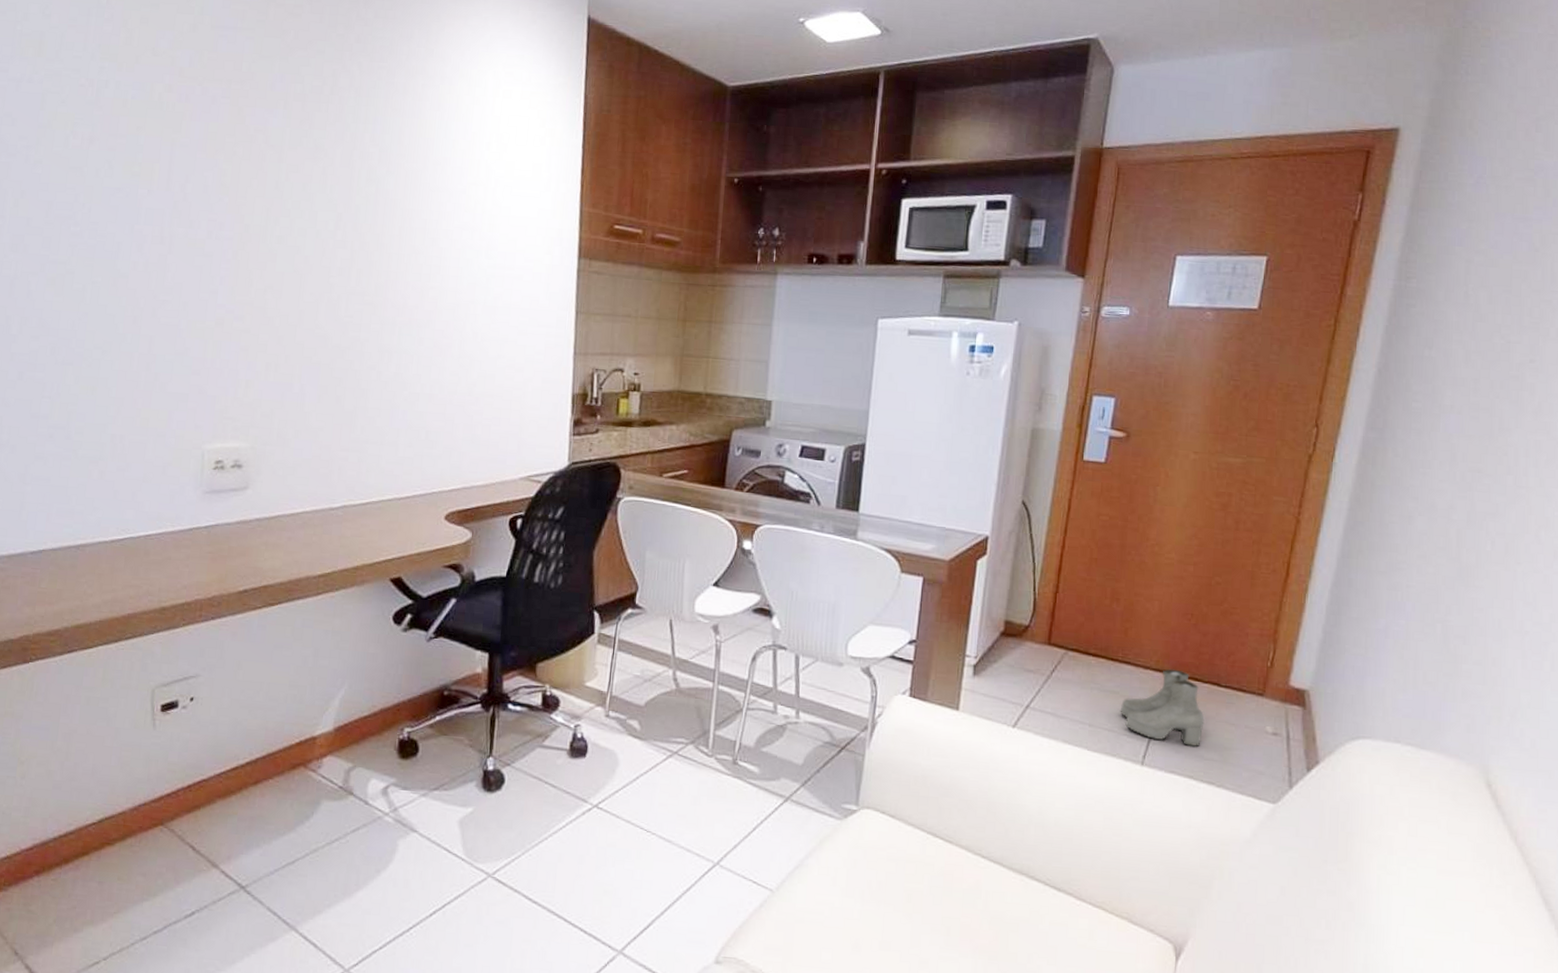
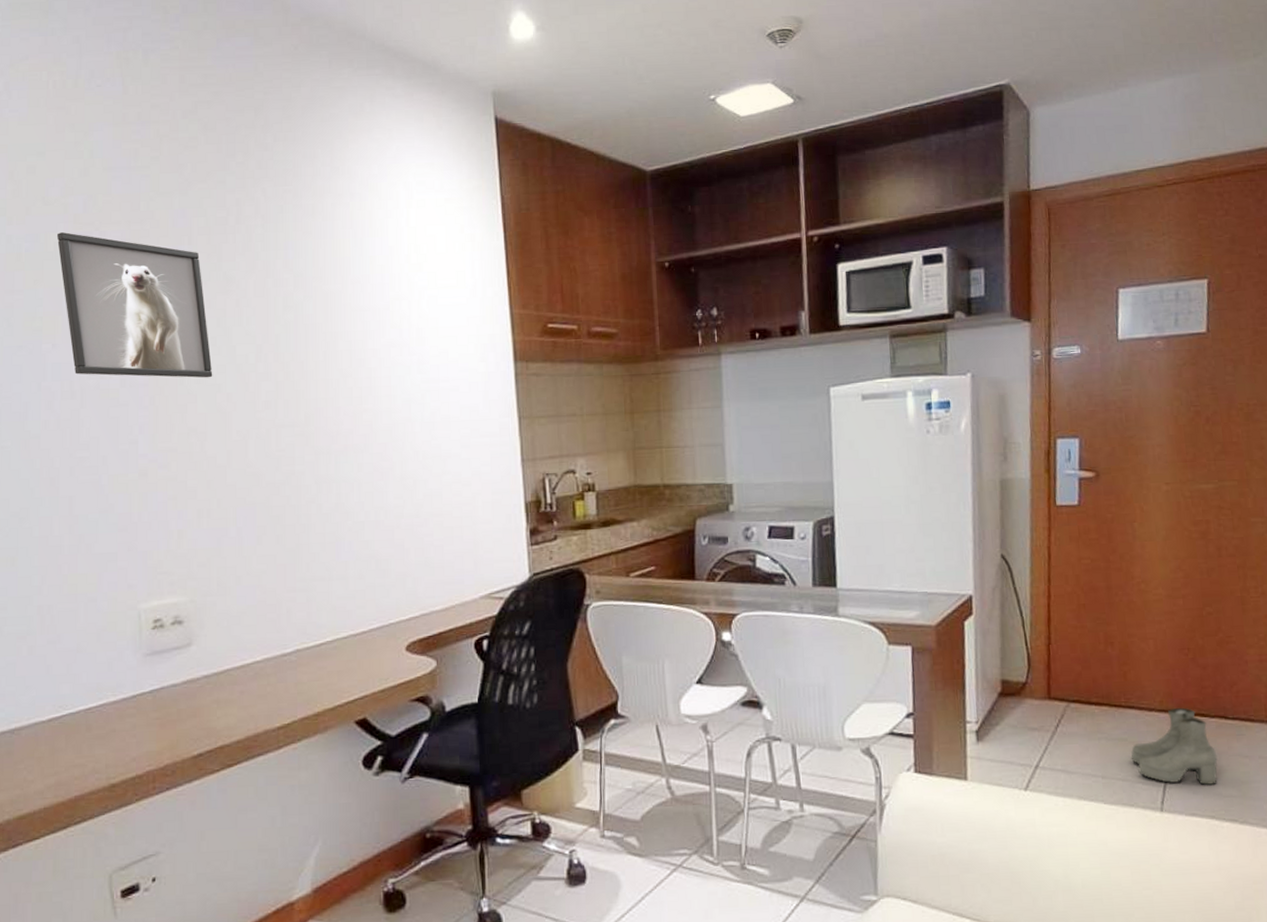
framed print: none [162,84,294,240] -> present [57,232,213,378]

